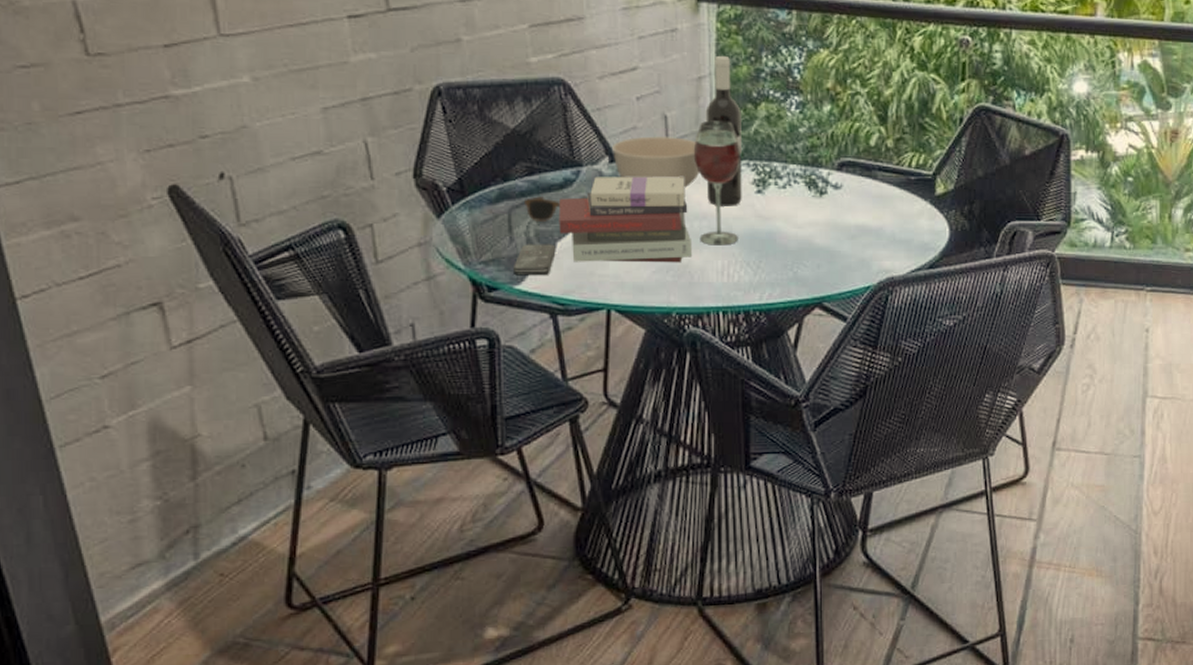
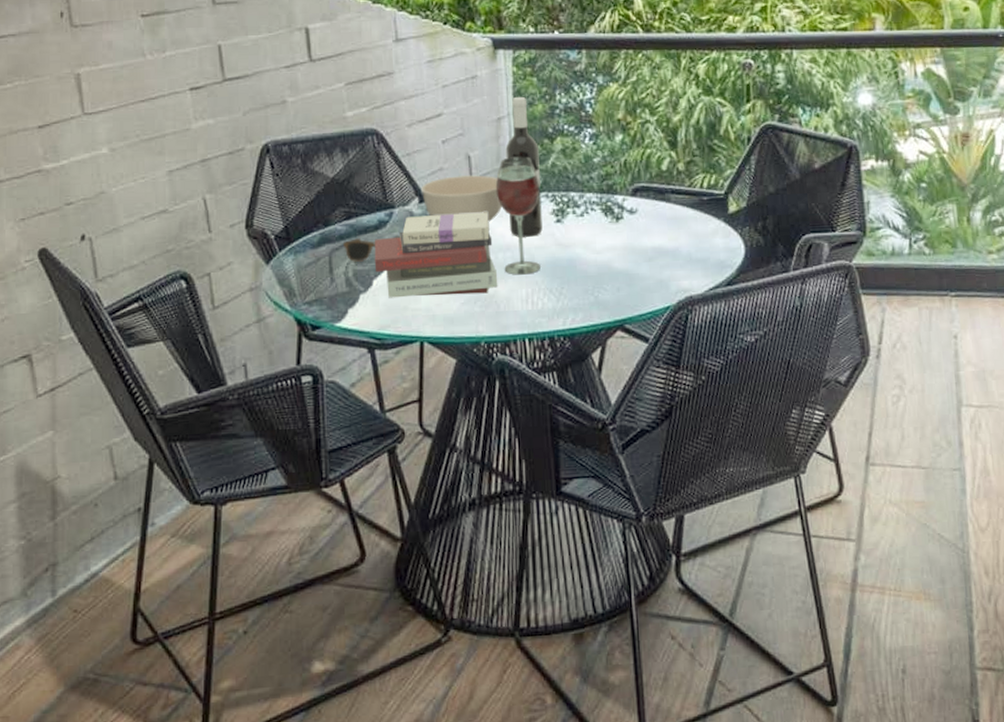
mobile phone: present [514,244,556,276] -> none [334,282,373,314]

